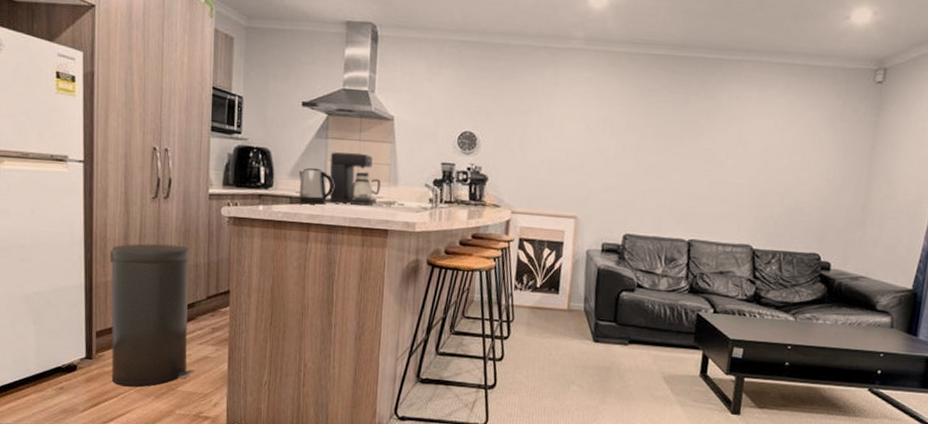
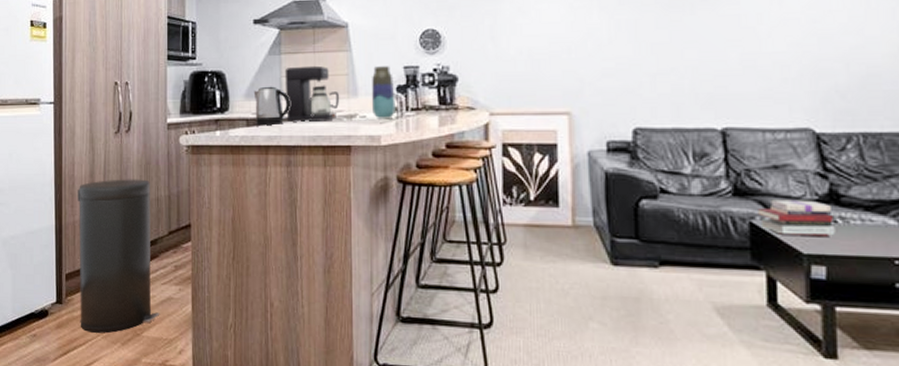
vase: none [409,160,432,209] -> present [371,66,395,119]
books: none [704,297,754,328] -> present [758,199,836,238]

